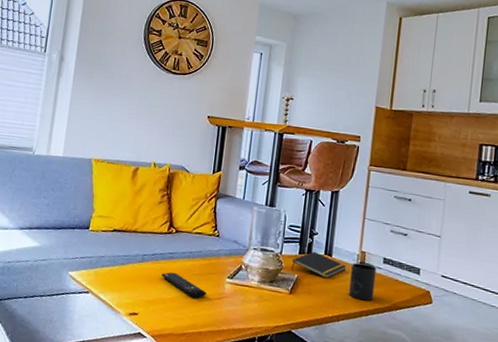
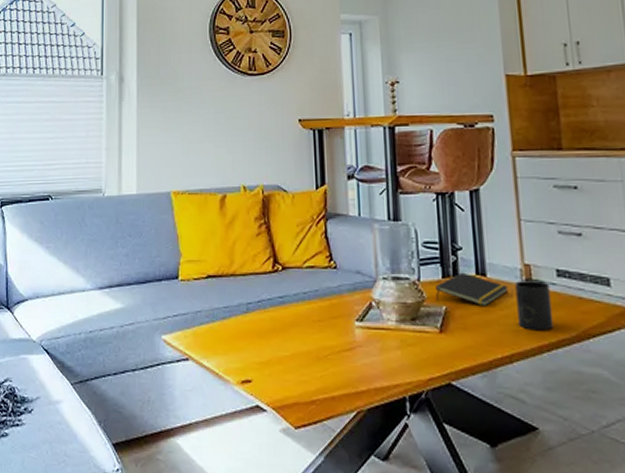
remote control: present [161,272,207,299] -> none [273,321,333,353]

